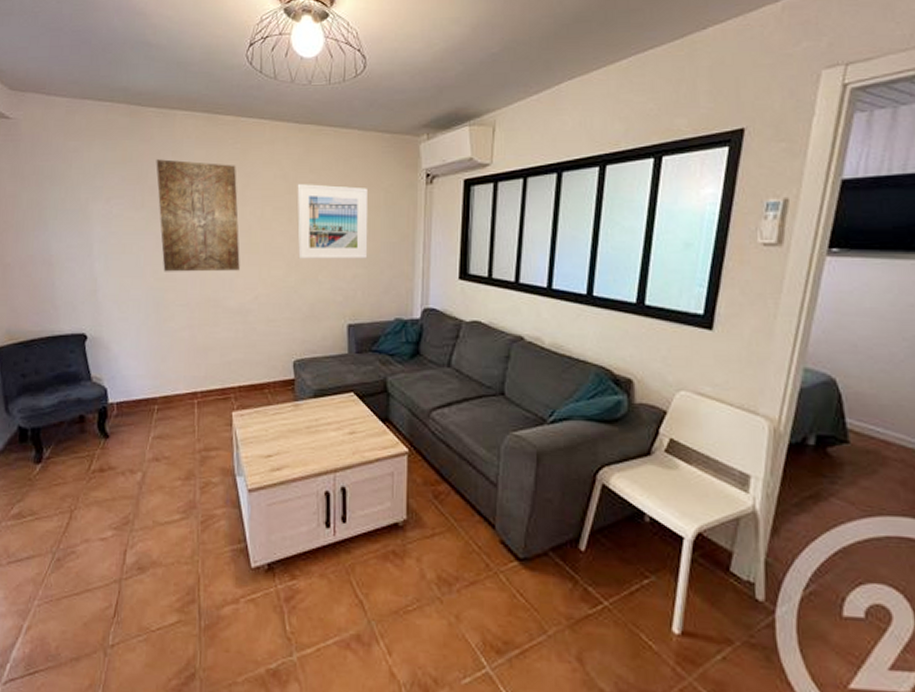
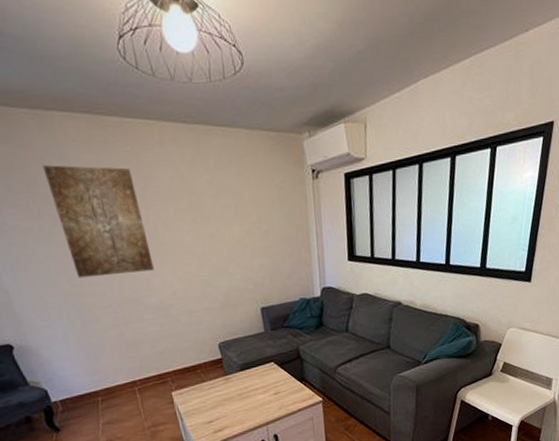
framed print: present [296,184,369,259] -> none [195,184,270,255]

